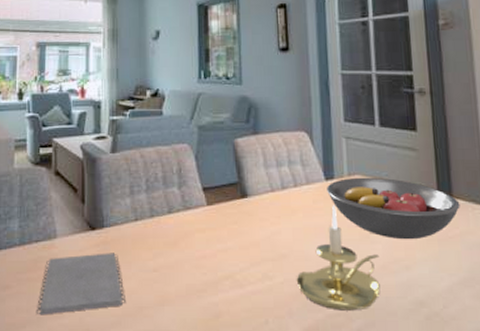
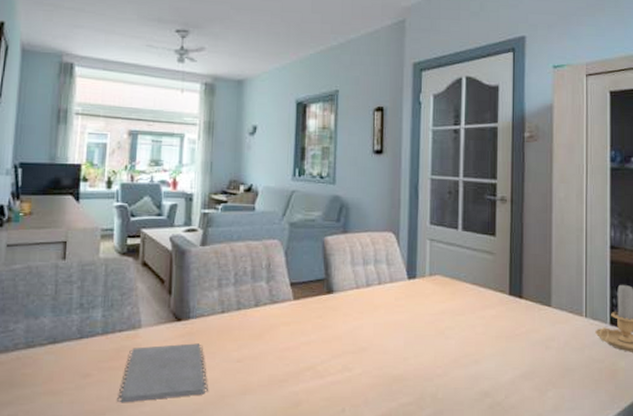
candle holder: present [296,205,381,311] -> none [374,303,452,400]
fruit bowl: present [327,177,460,240] -> none [409,277,528,337]

